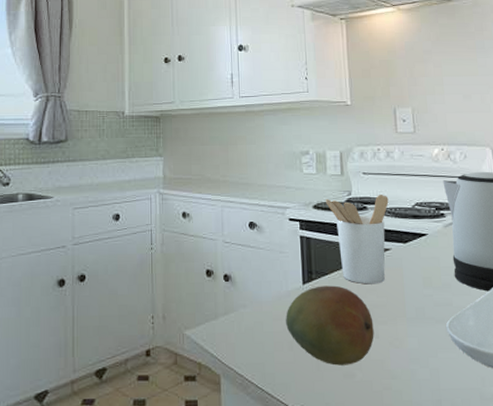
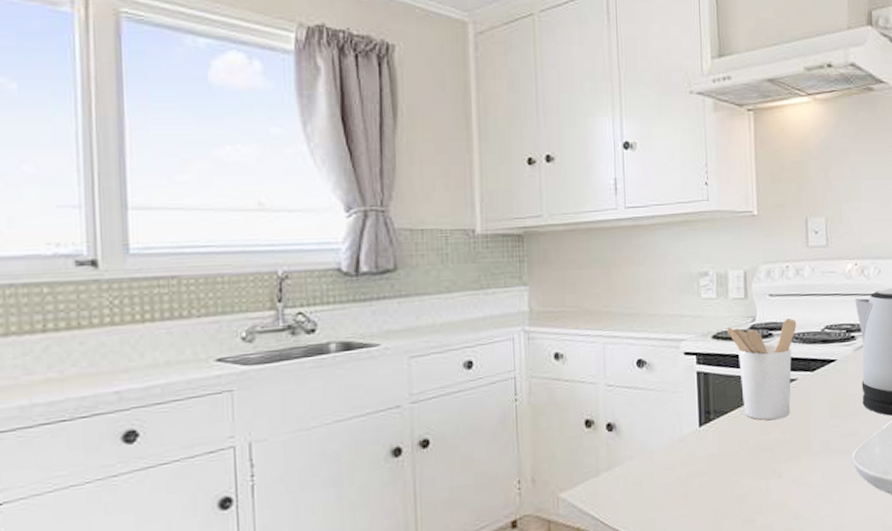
fruit: present [286,285,374,366] -> none [679,424,777,512]

